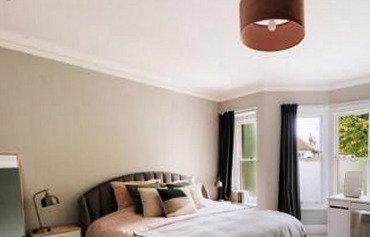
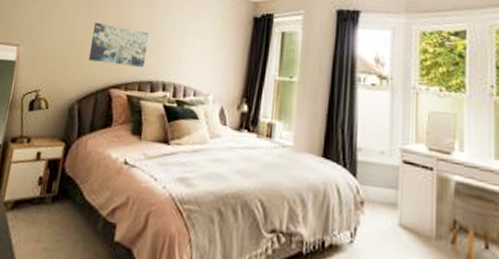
wall art: none [84,128,136,162] -> present [88,22,150,67]

